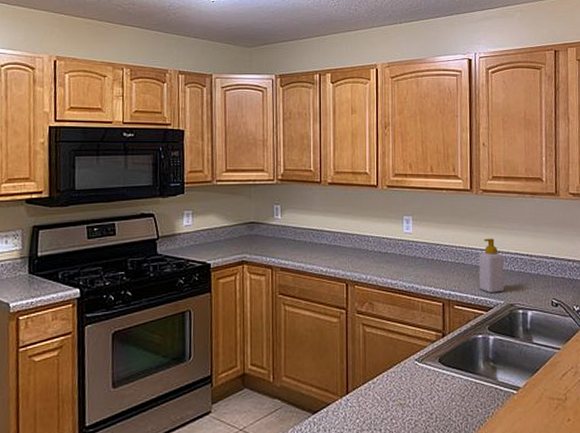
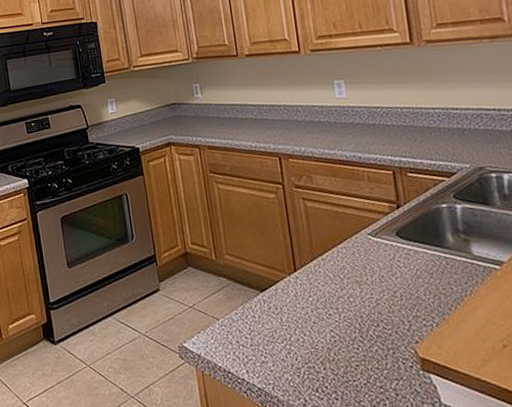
soap bottle: present [478,238,505,293] -> none [430,94,469,156]

